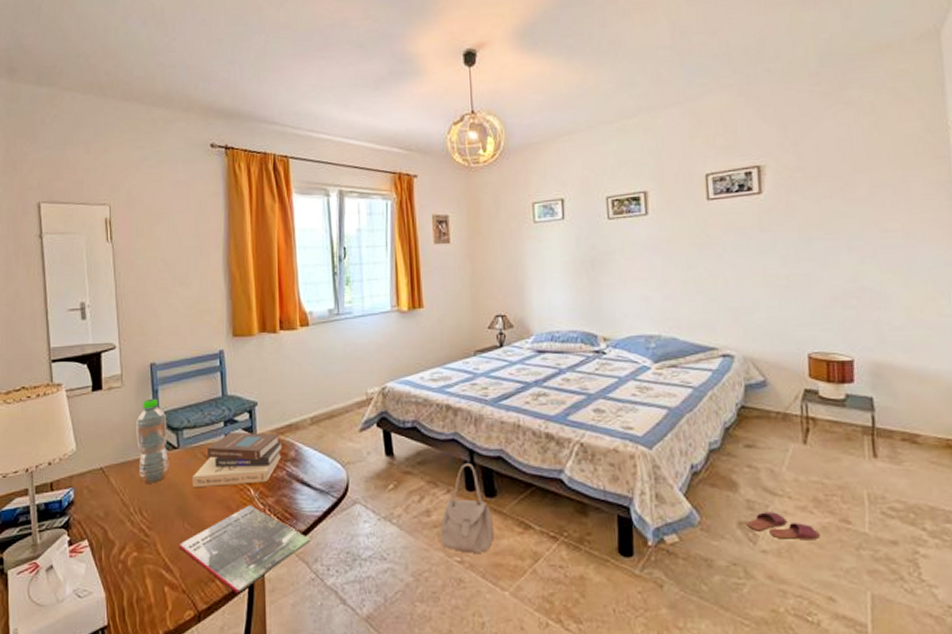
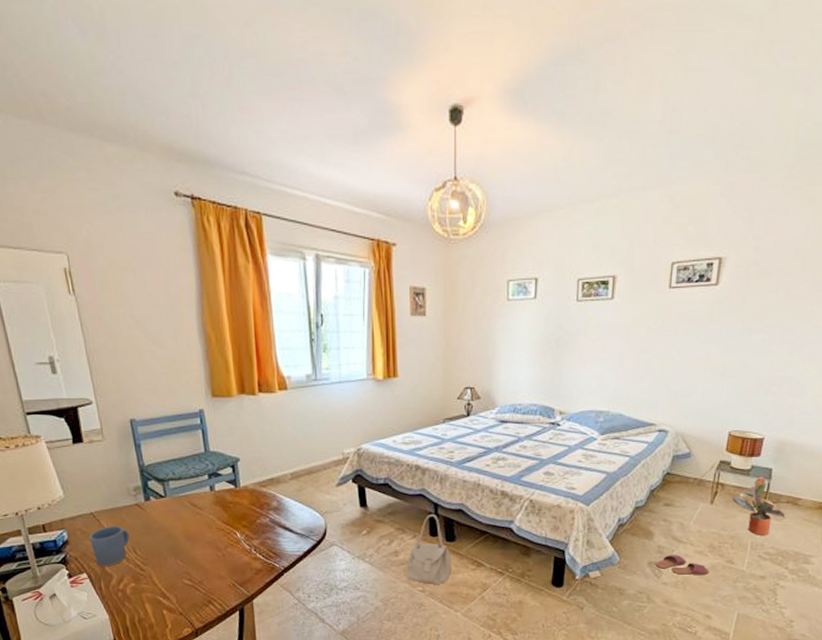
mug: none [95,482,137,532] -> present [89,526,130,567]
water bottle: present [136,398,169,484] -> none [121,452,159,527]
magazine: present [179,505,311,594] -> none [173,546,294,616]
books: present [191,432,283,487] -> none [180,484,265,530]
potted plant: none [828,407,906,484] -> present [731,476,786,535]

